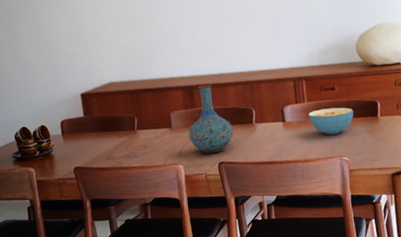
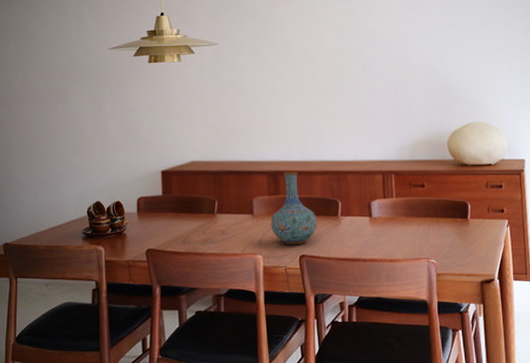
cereal bowl: present [308,107,354,135] -> none [396,206,444,235]

